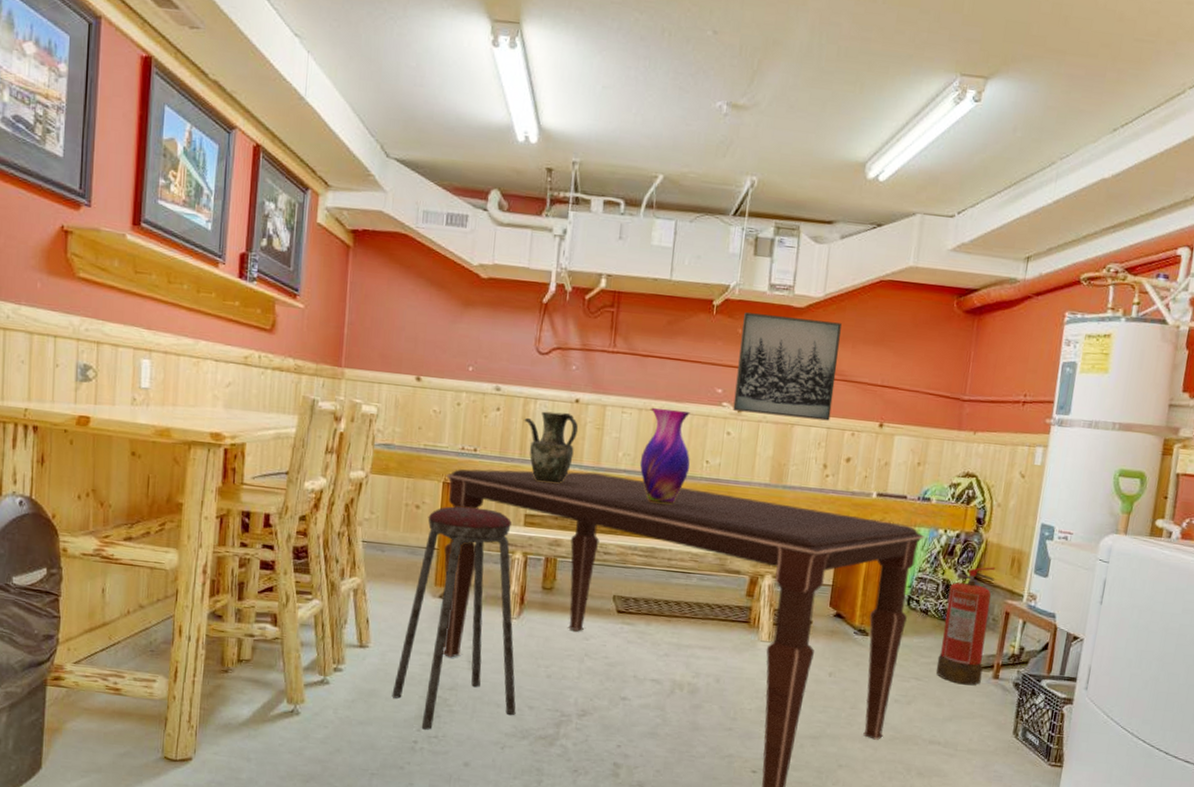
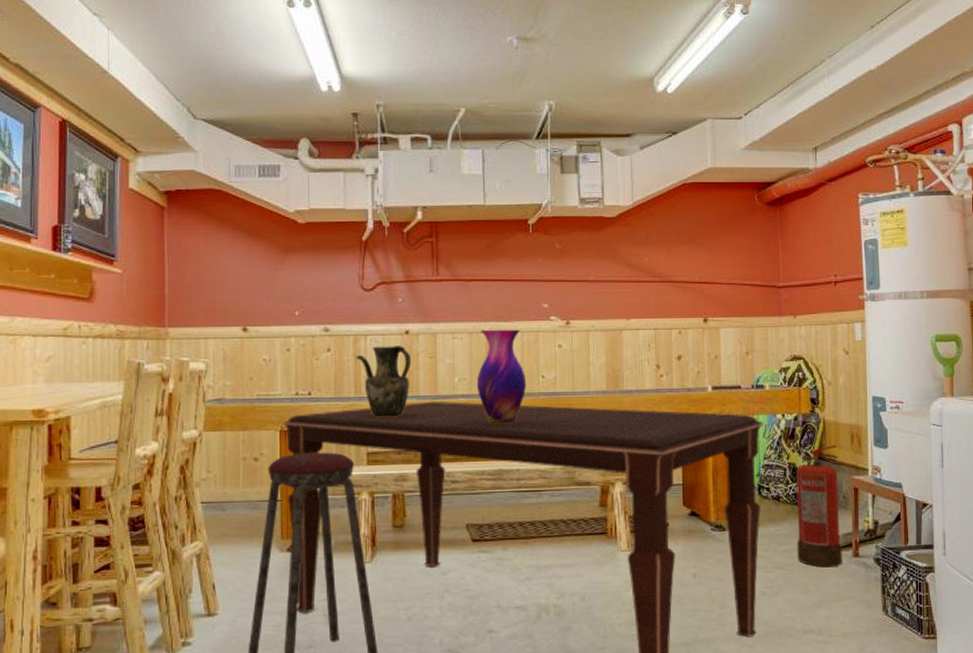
wall art: present [733,312,842,421] -> none [560,228,656,323]

